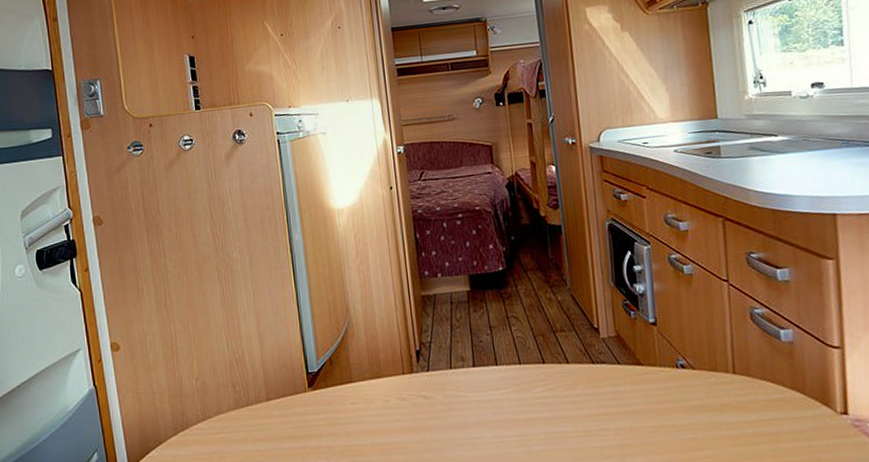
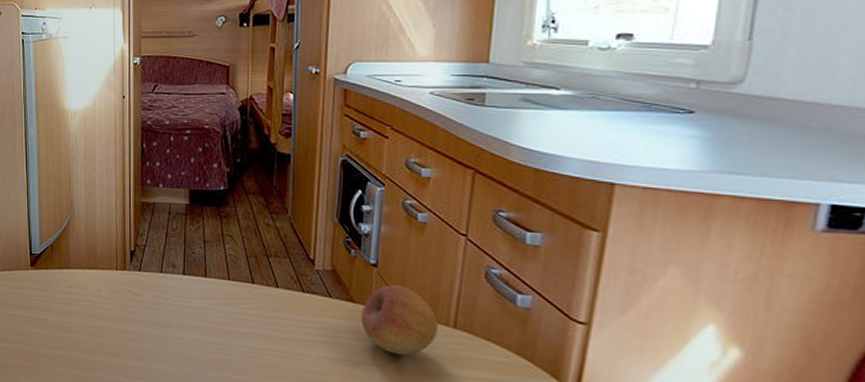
fruit: none [649,339,721,411] -> present [361,284,438,356]

